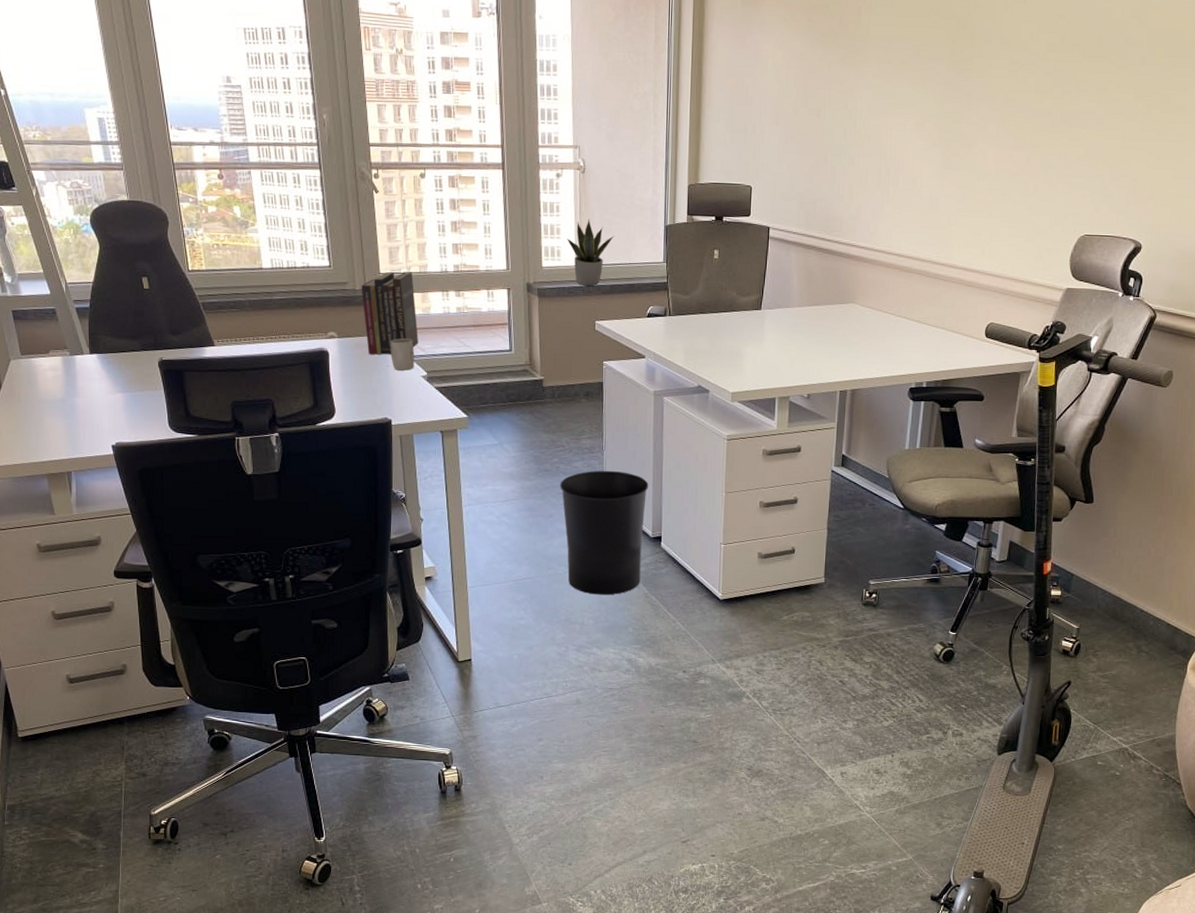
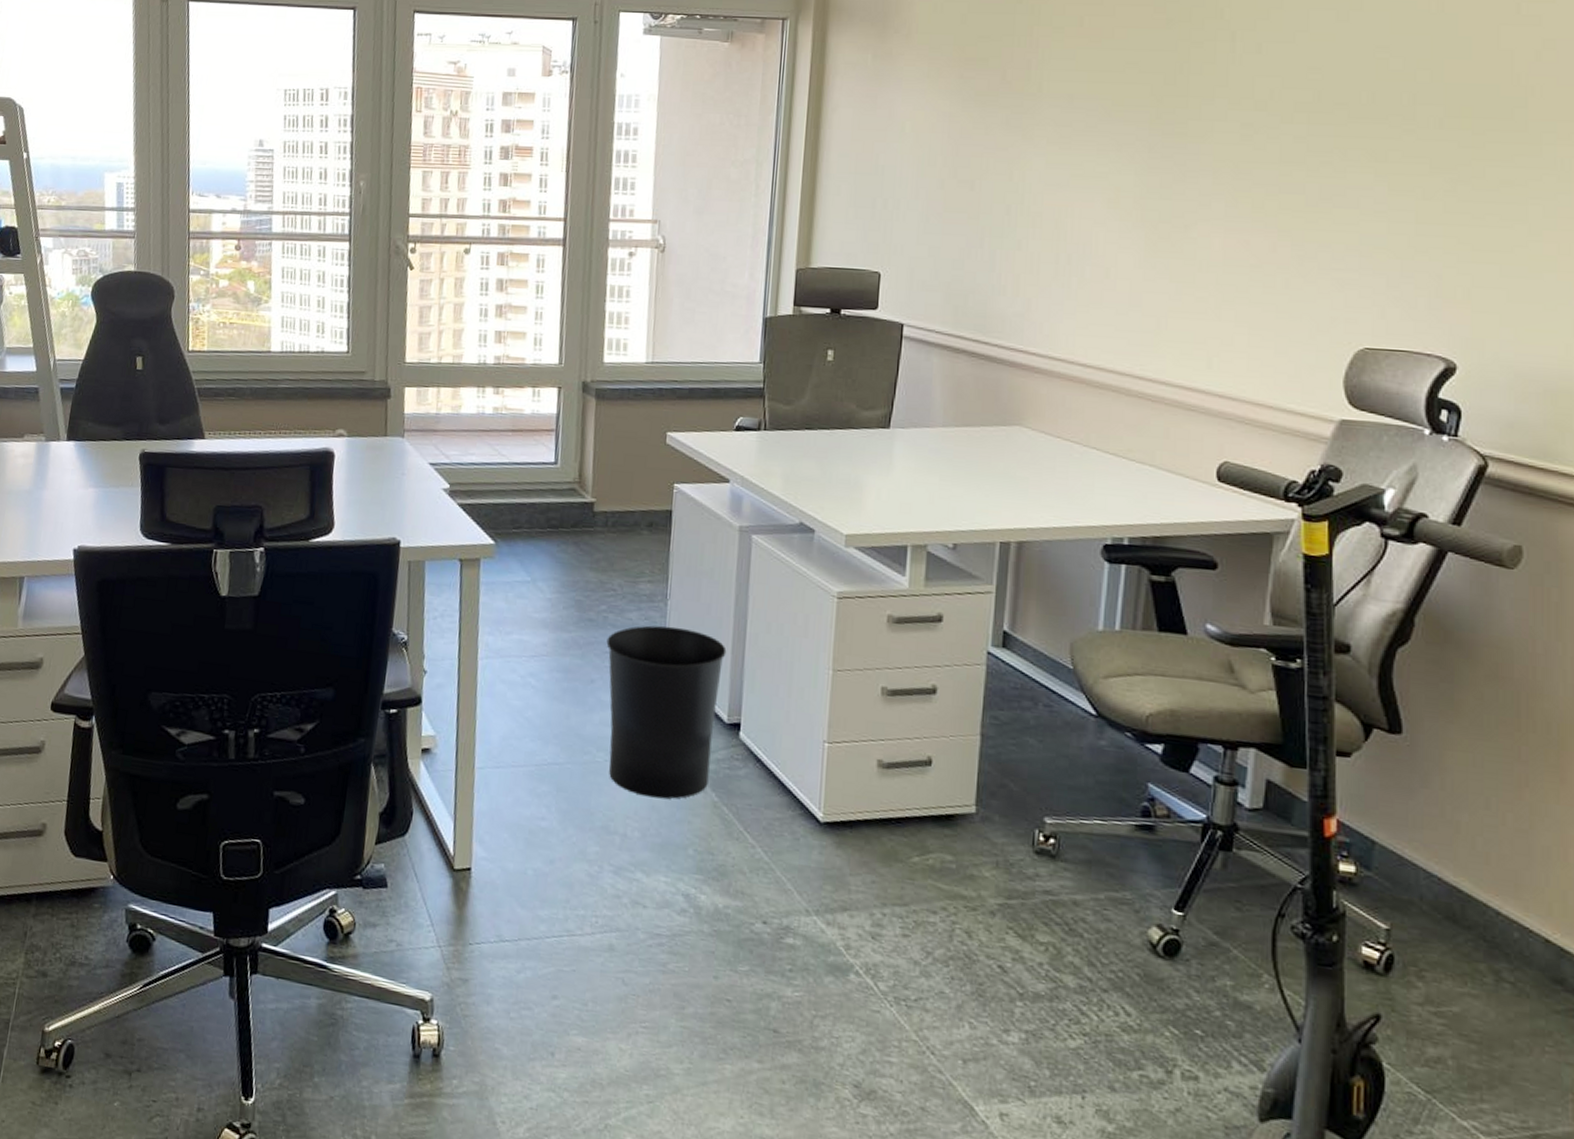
books: present [361,272,418,355] -> none [380,361,445,461]
mug: present [390,338,415,371] -> none [407,441,438,481]
potted plant: present [567,218,615,286] -> none [637,306,698,388]

